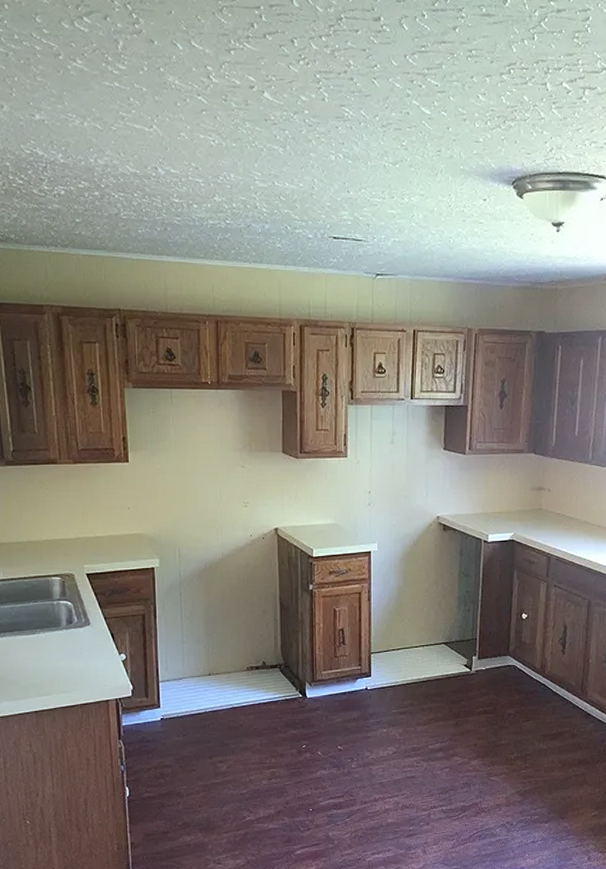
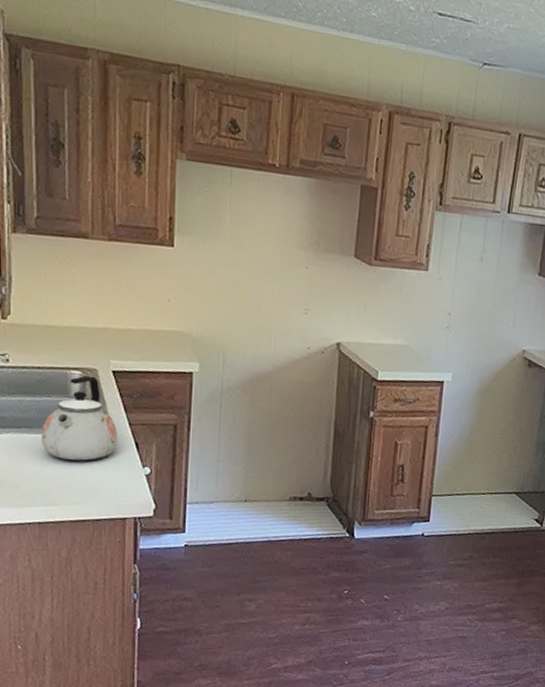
kettle: none [32,580,96,654] -> present [42,375,118,461]

